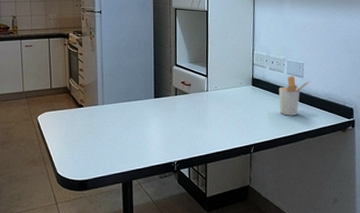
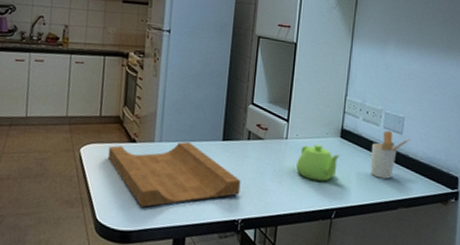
cutting board: none [61,103,173,160] -> present [107,142,241,208]
teapot: none [217,93,253,123] -> present [295,145,340,182]

